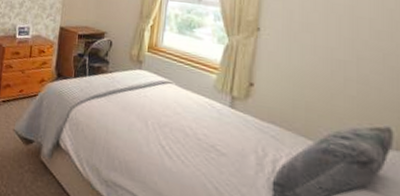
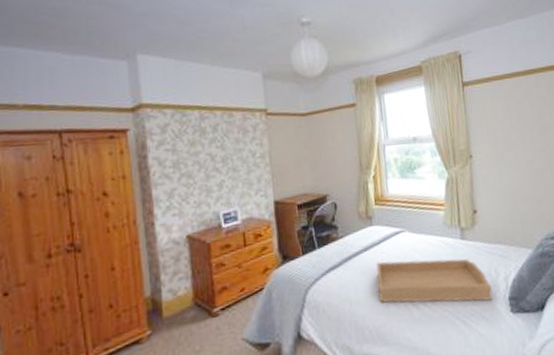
serving tray: none [133,103,255,178] -> present [376,258,493,303]

